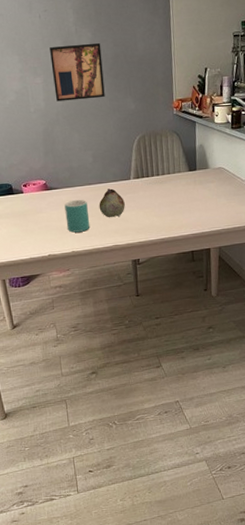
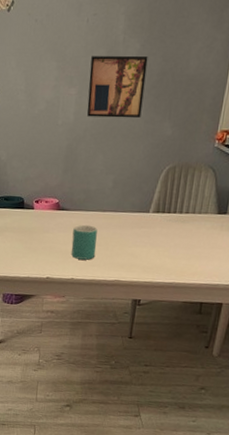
fruit: present [99,188,125,218] -> none [108,219,138,251]

